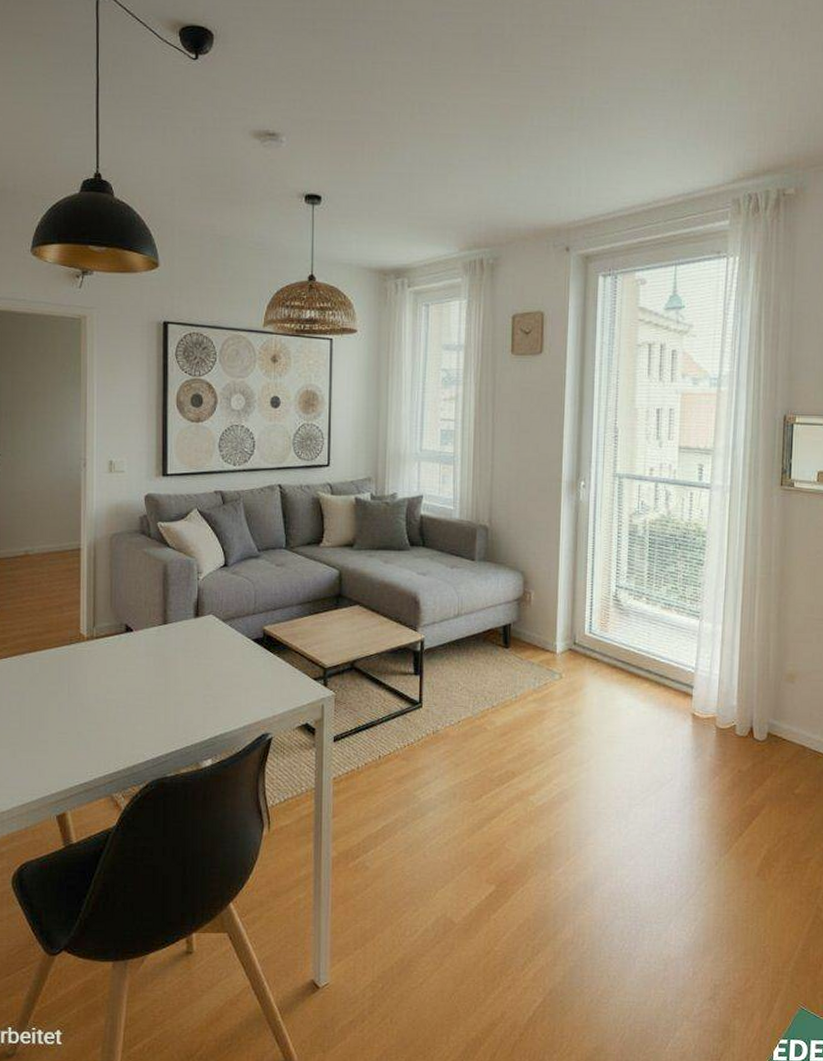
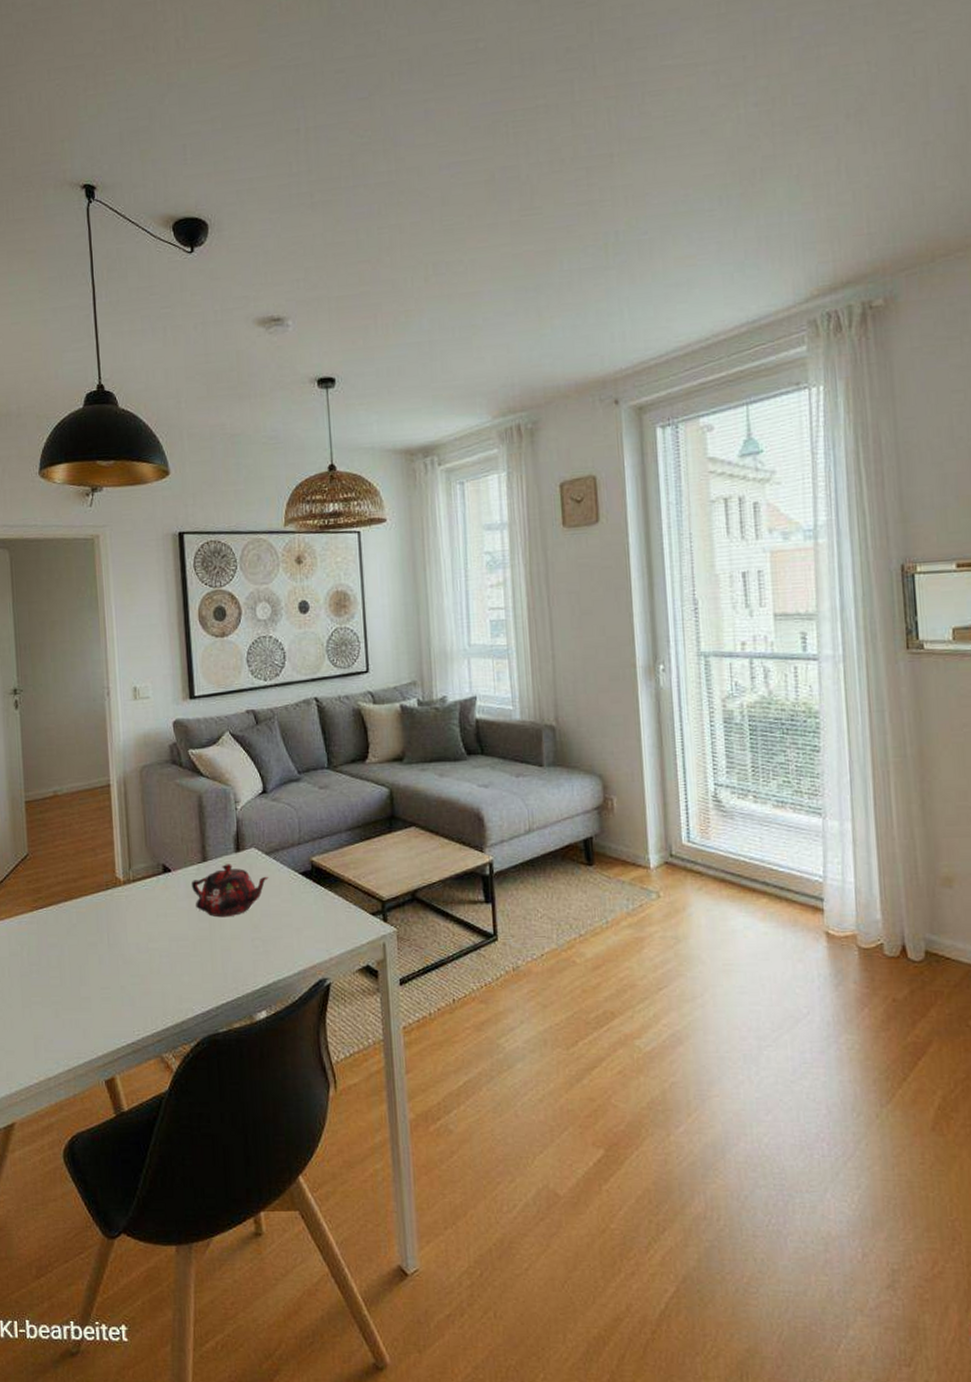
teapot: none [151,627,223,675] -> present [191,864,269,918]

